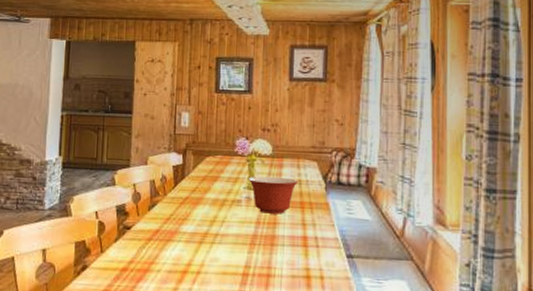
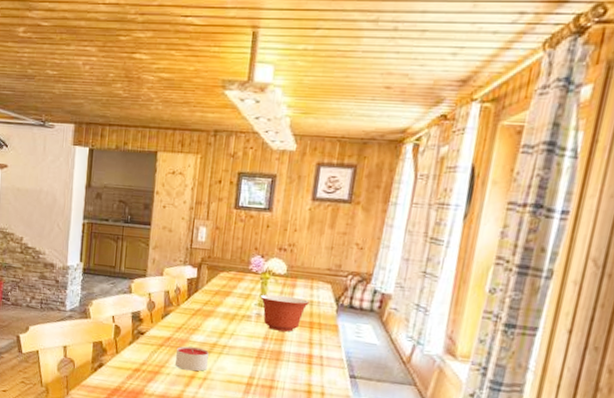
candle: none [166,238,200,265] -> present [175,346,209,372]

